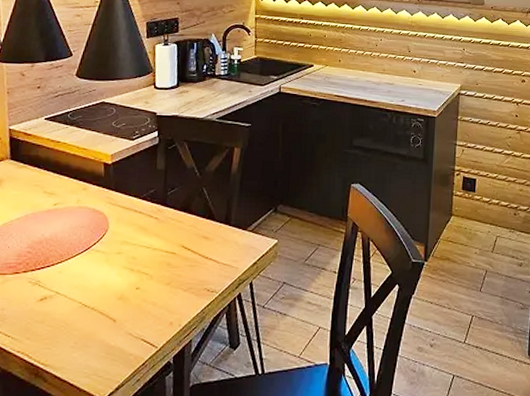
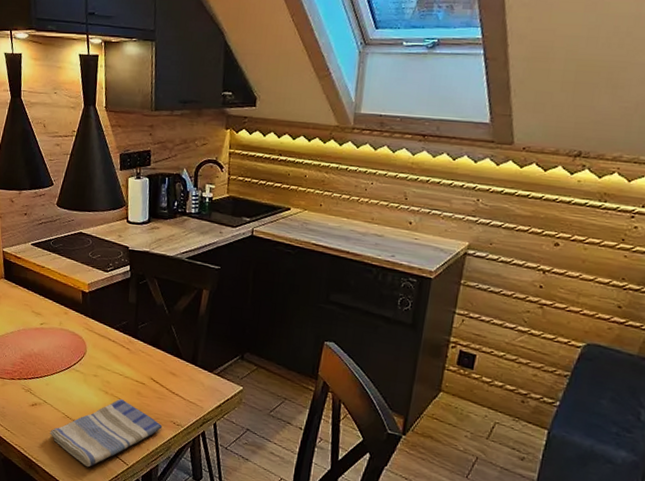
dish towel: none [62,273,196,361] -> present [50,398,163,468]

